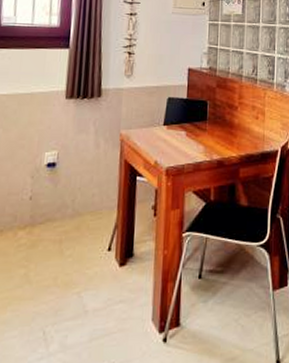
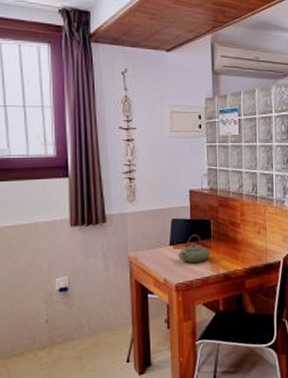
teapot: none [171,115,205,145] -> present [178,234,210,263]

